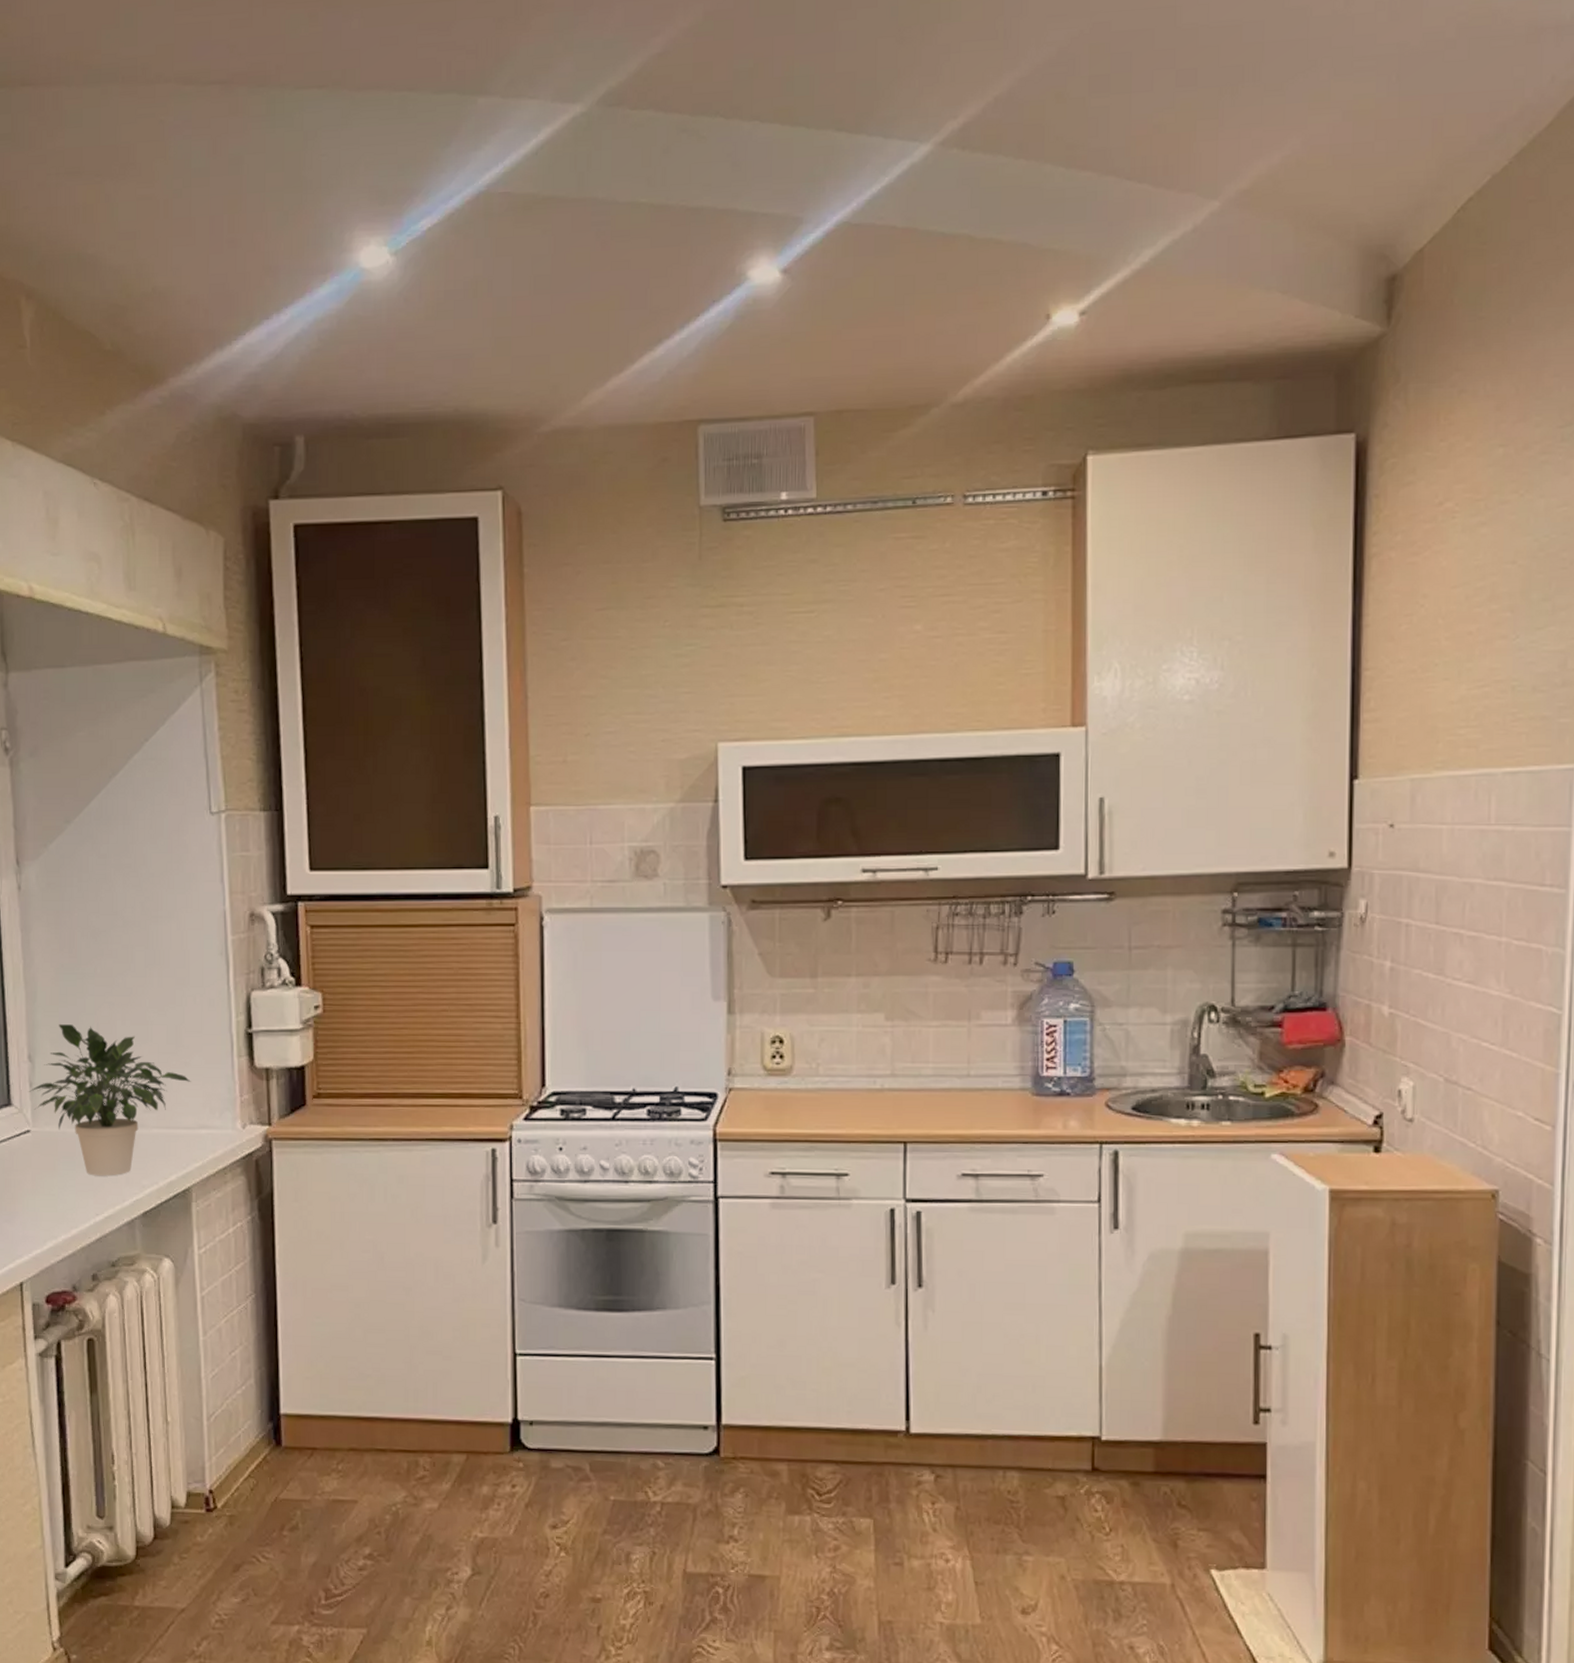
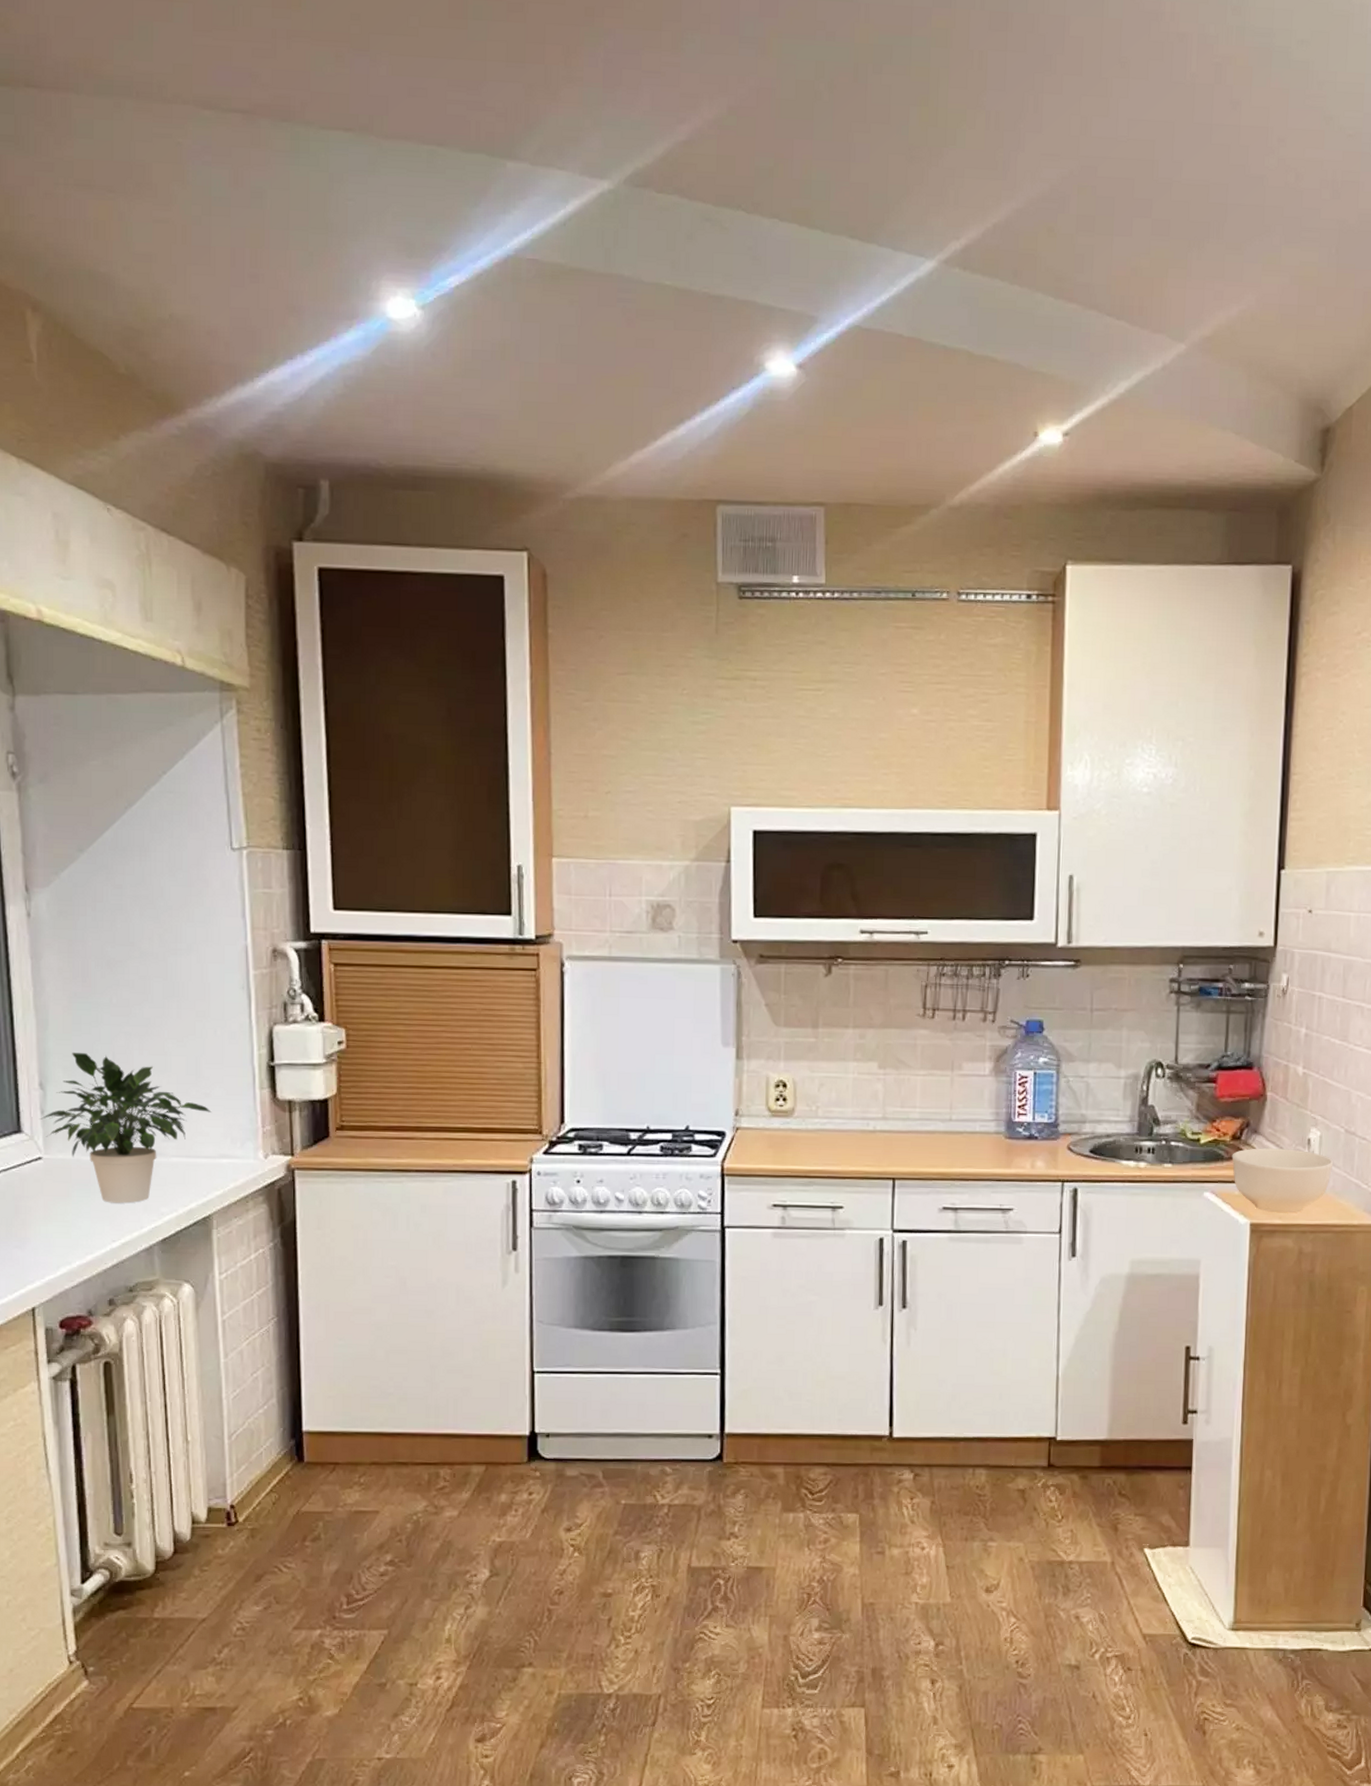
bowl: none [1304,1101,1431,1178] -> present [1231,1148,1334,1213]

